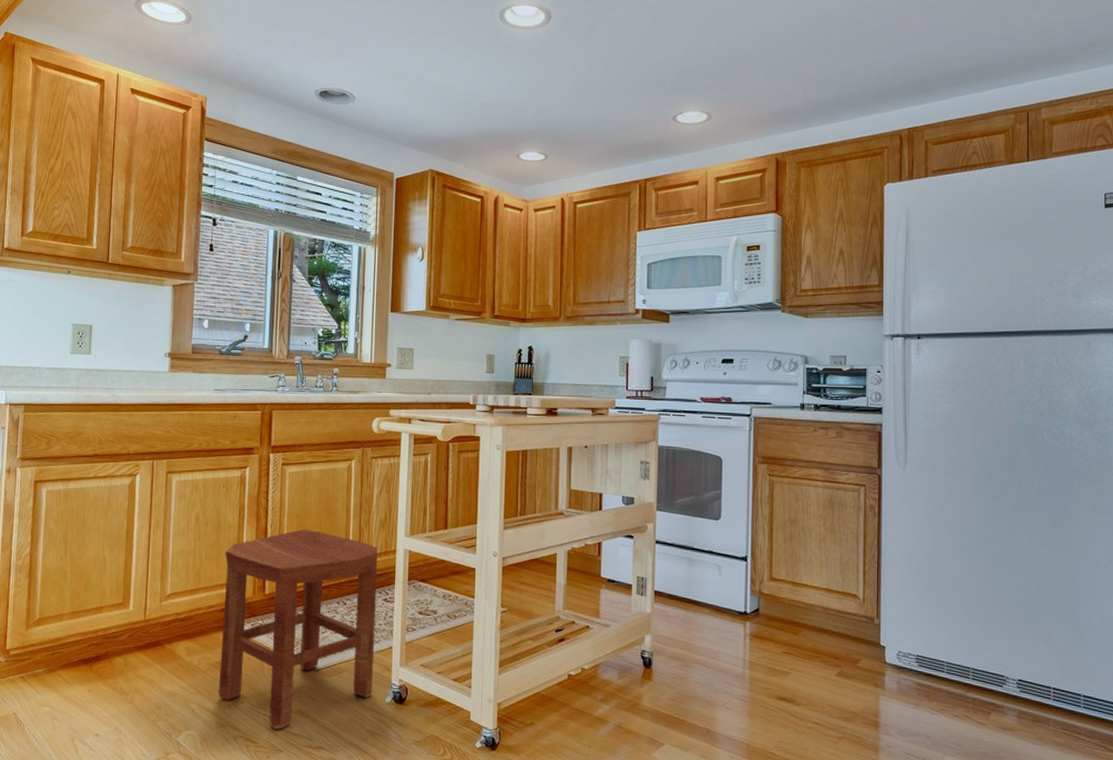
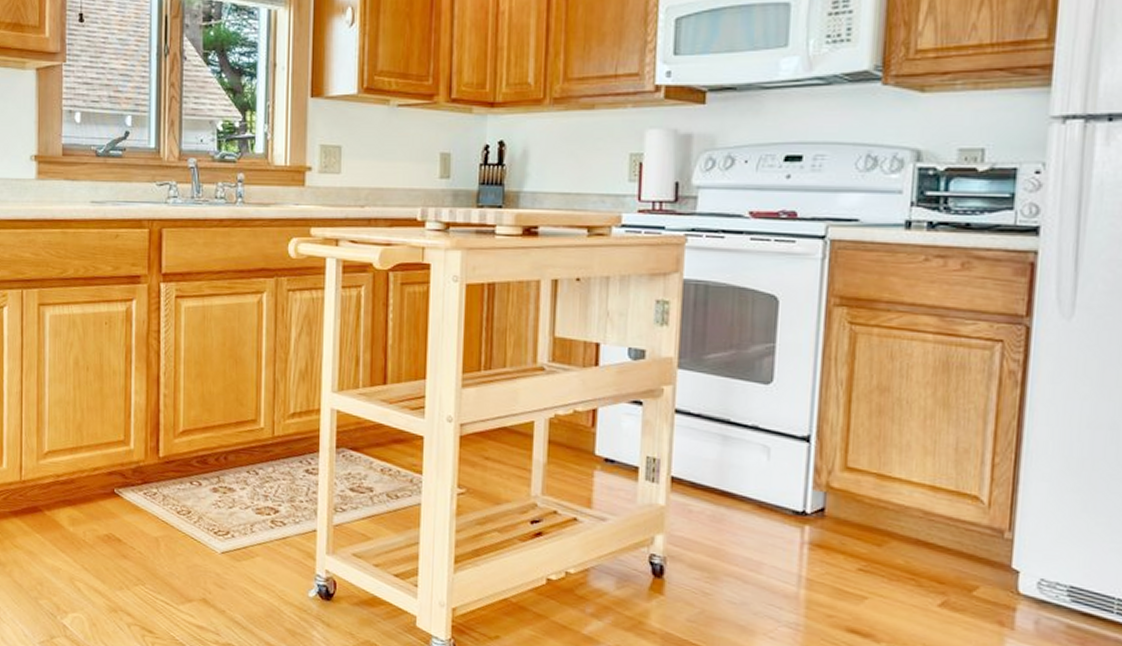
stool: present [218,529,378,730] -> none [107,378,297,620]

